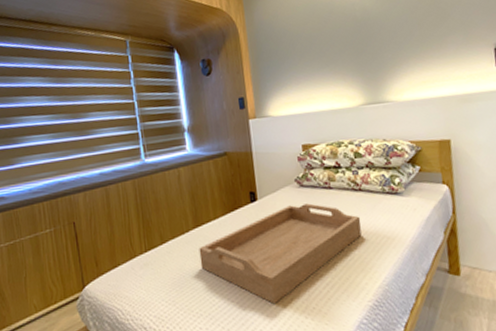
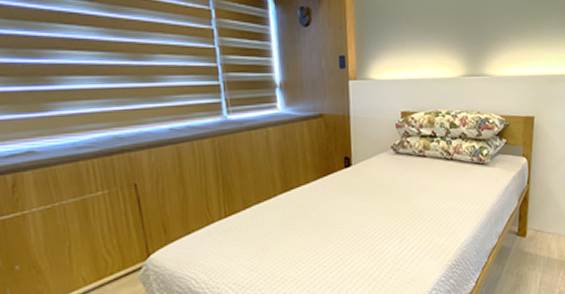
serving tray: present [199,203,362,305] -> none [286,170,449,268]

